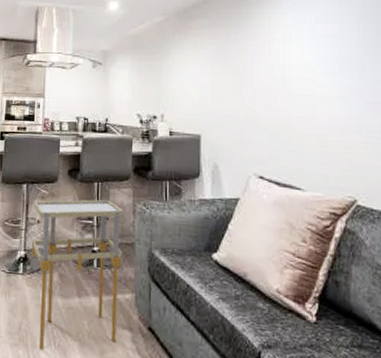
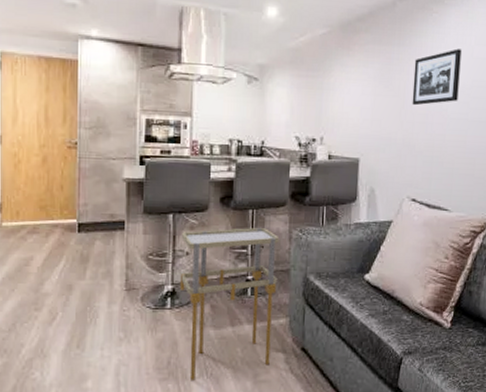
picture frame: none [252,27,302,83] -> present [412,48,462,106]

